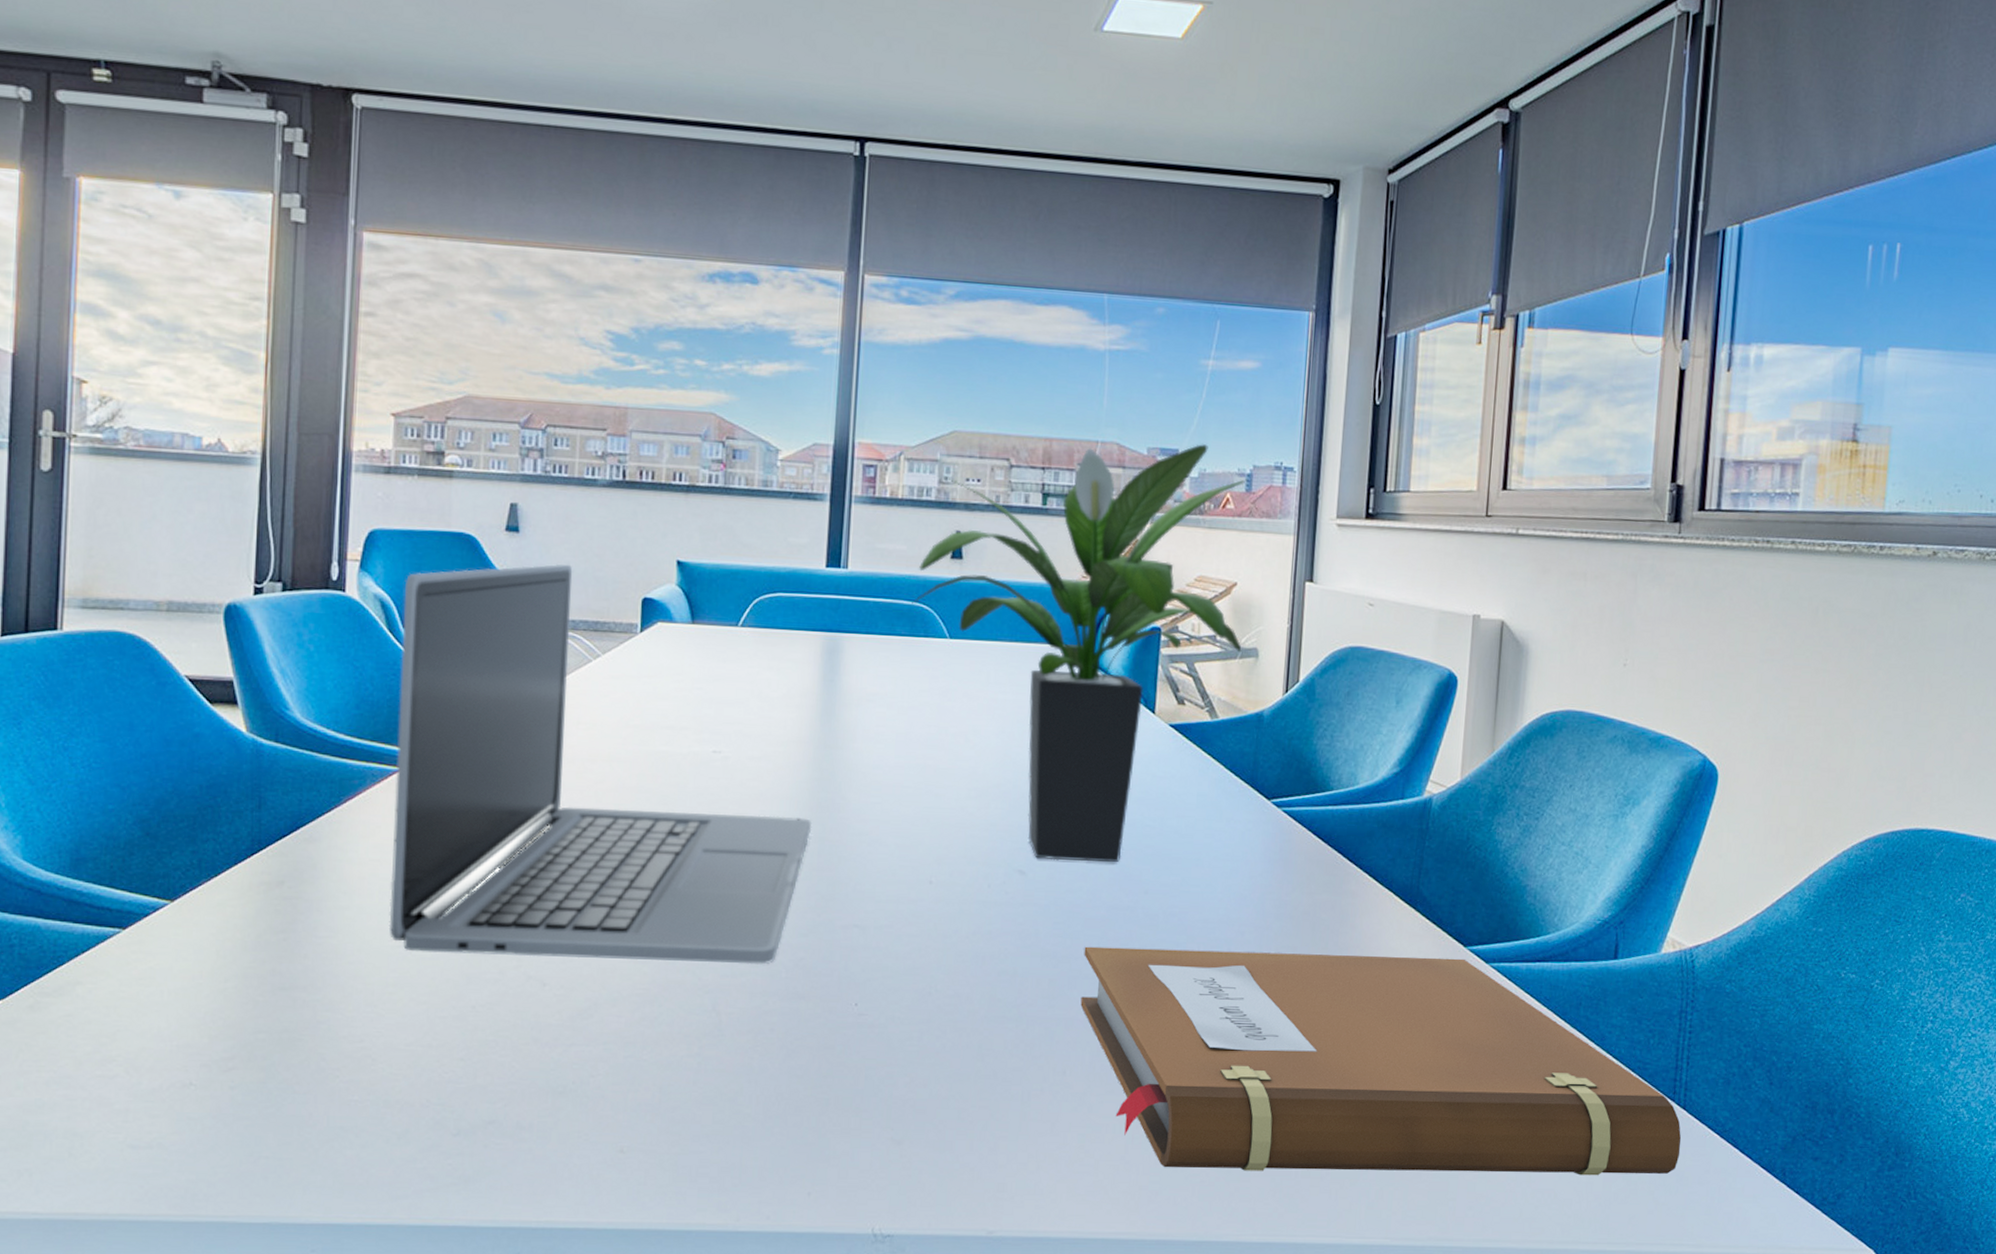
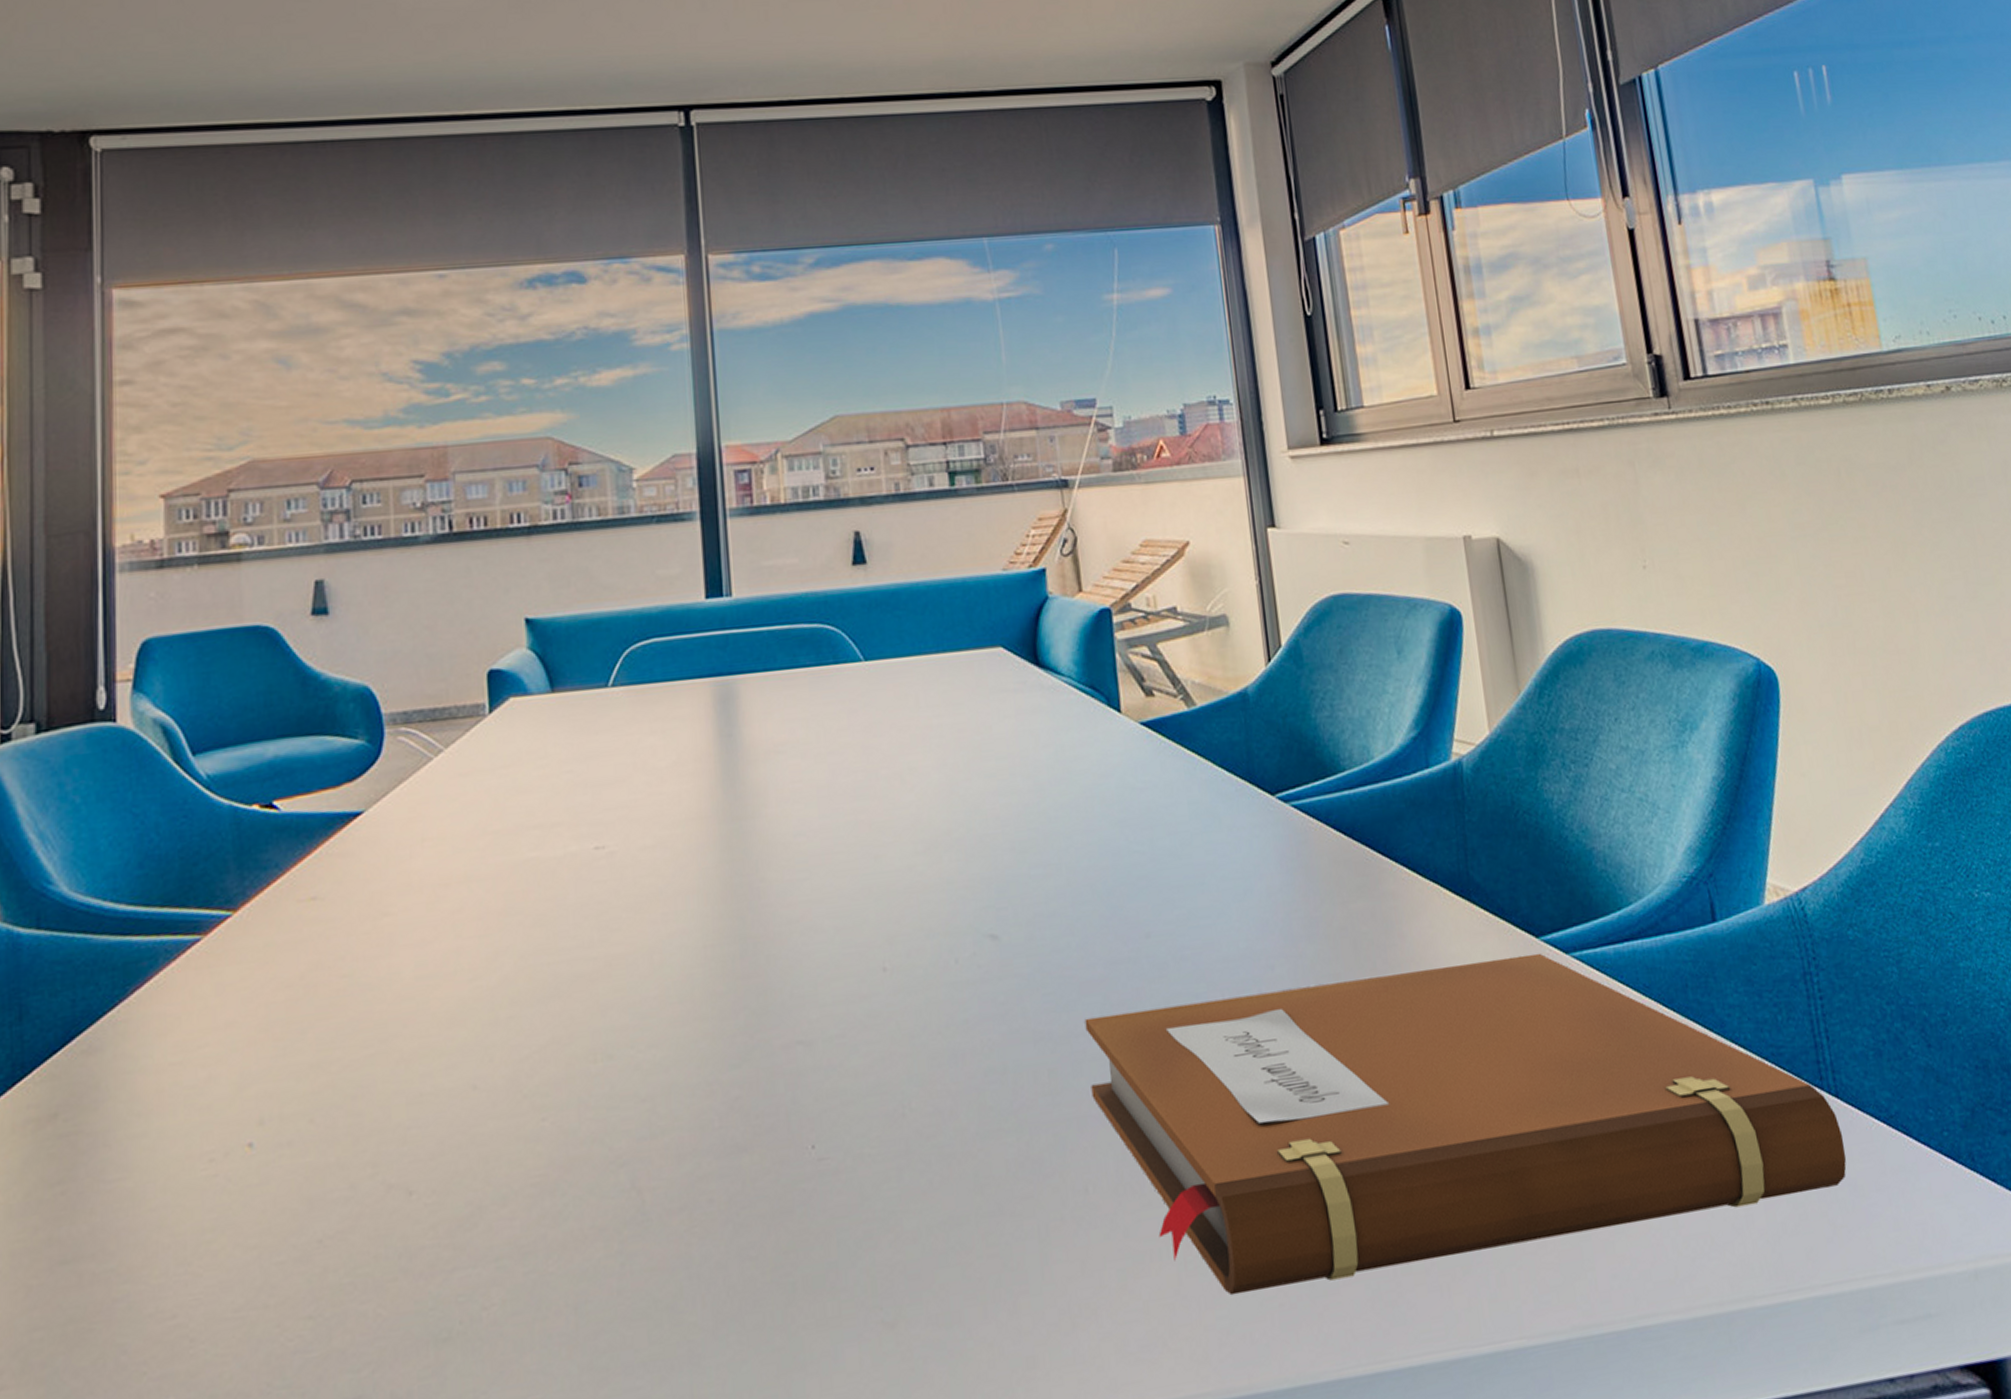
laptop: present [389,563,812,965] -> none [190,643,729,1179]
potted plant: present [912,444,1246,863] -> none [813,388,1209,916]

